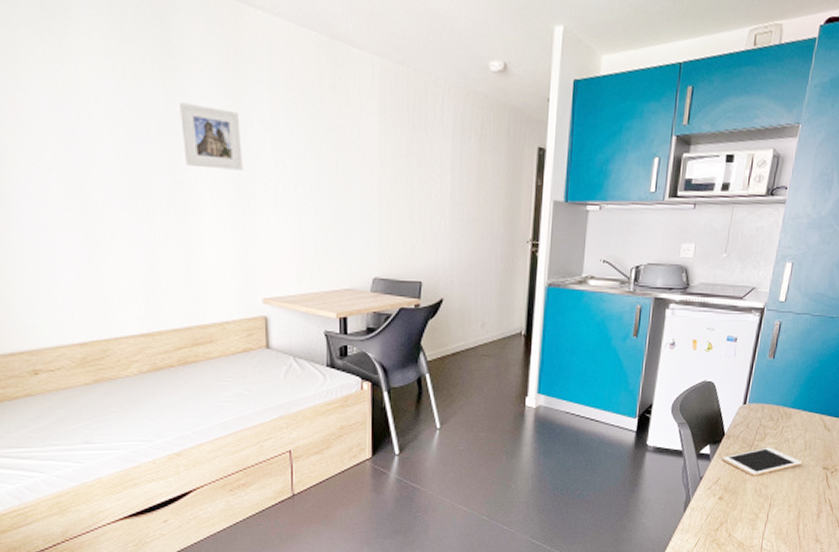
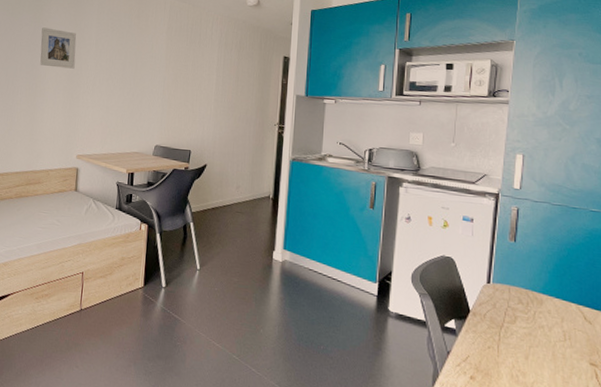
cell phone: present [723,447,802,476] -> none [471,331,563,360]

